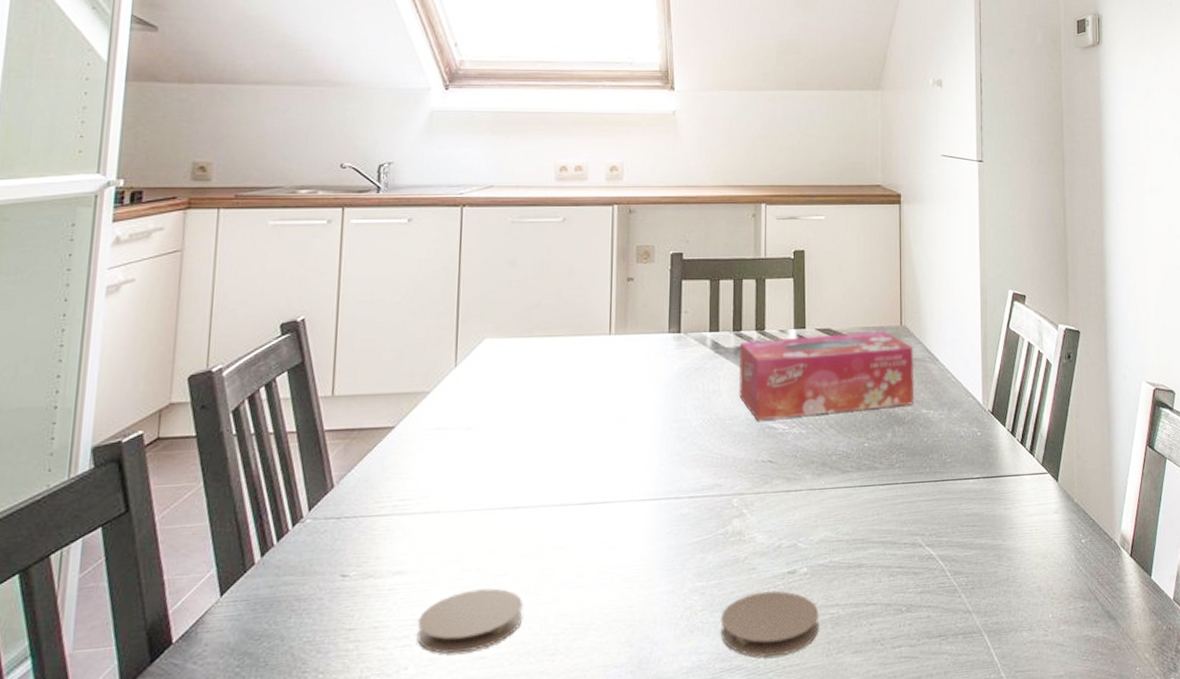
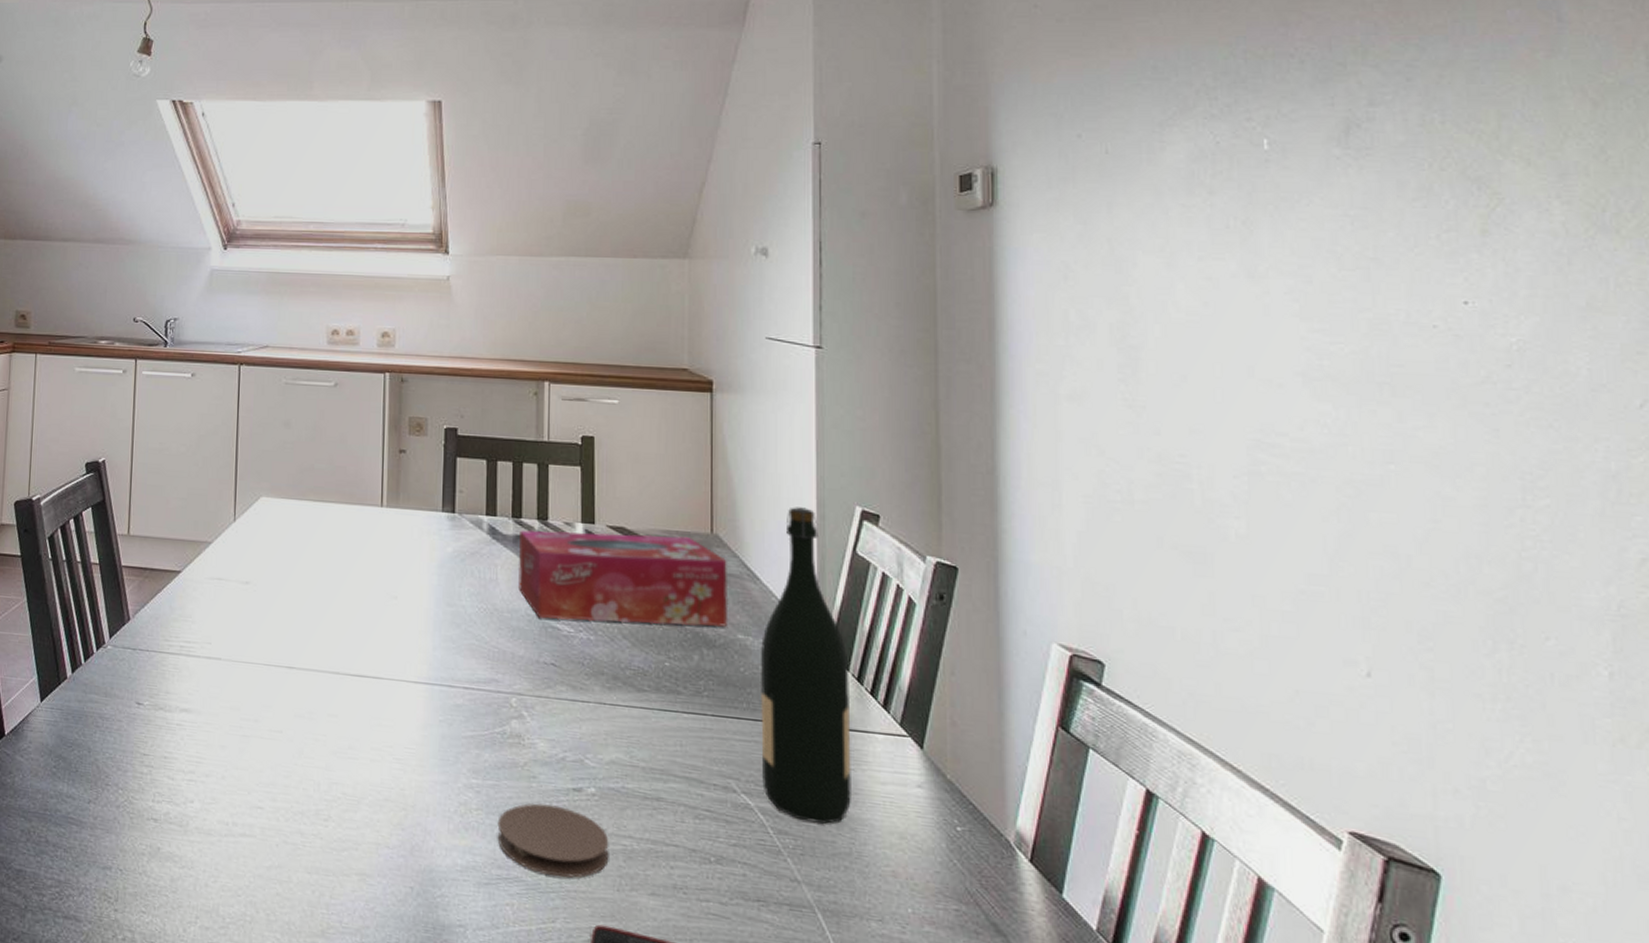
coaster: present [417,587,524,654] -> none [201,739,298,799]
wine bottle: none [939,295,1008,560] -> present [760,507,851,824]

